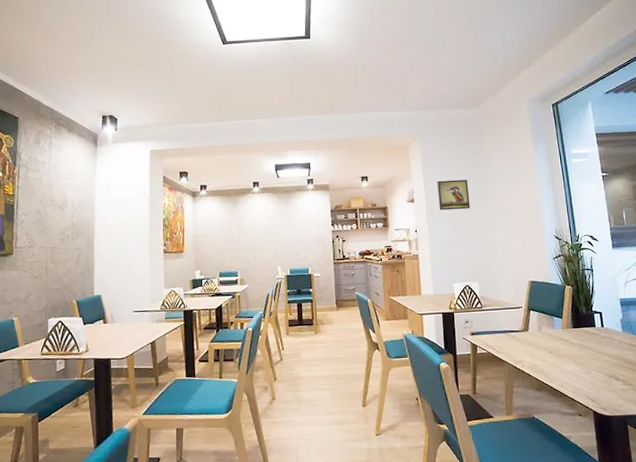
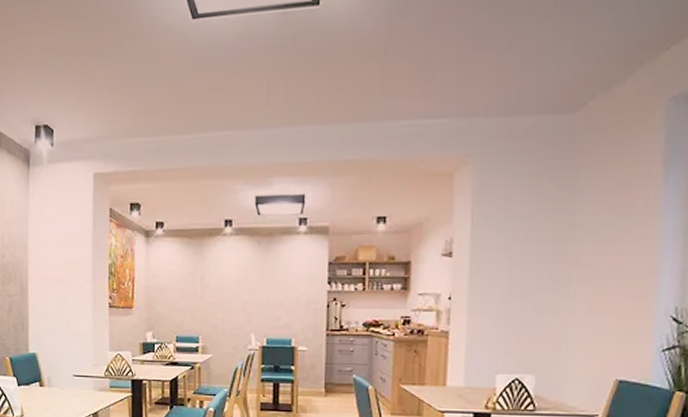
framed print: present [437,179,471,211] -> none [489,225,542,271]

